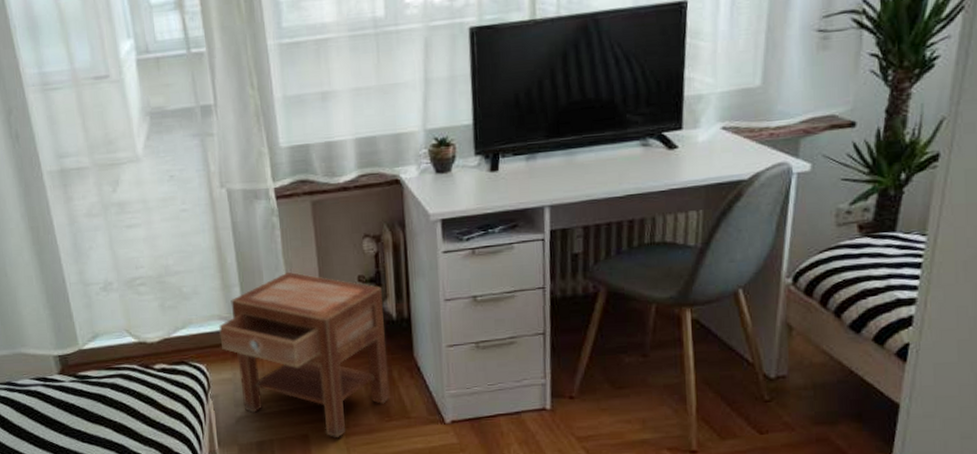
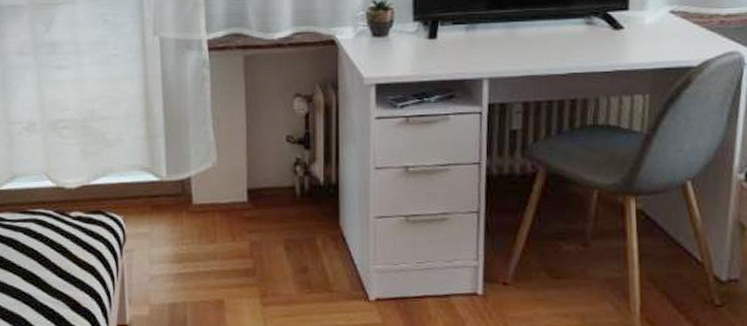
nightstand: present [219,271,390,438] -> none [140,126,312,307]

